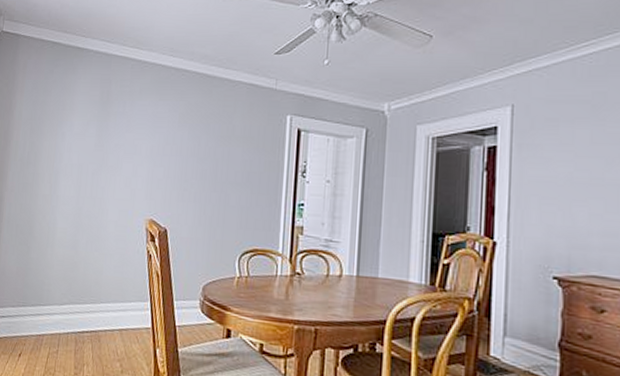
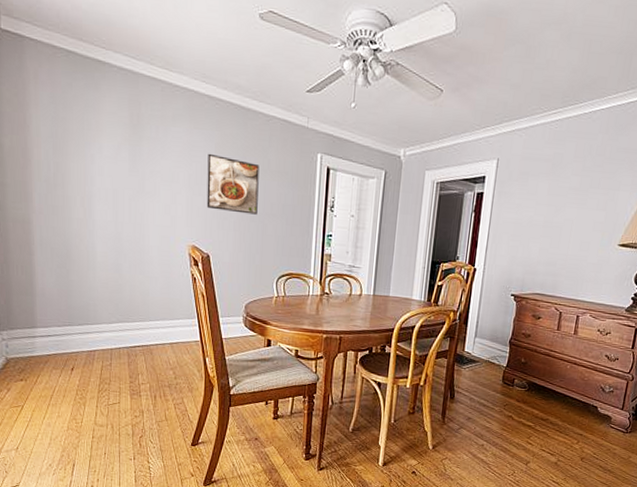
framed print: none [167,123,224,184] -> present [206,153,259,215]

